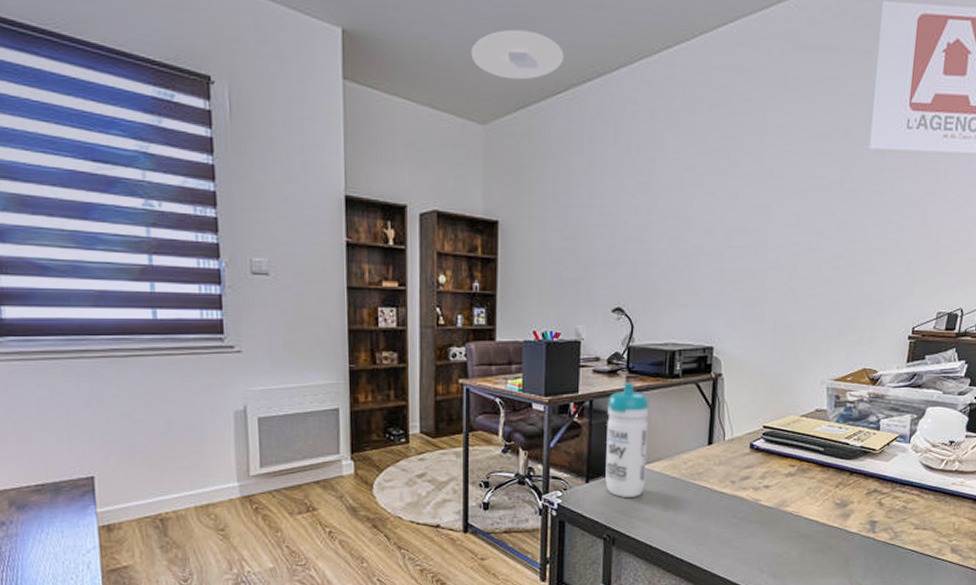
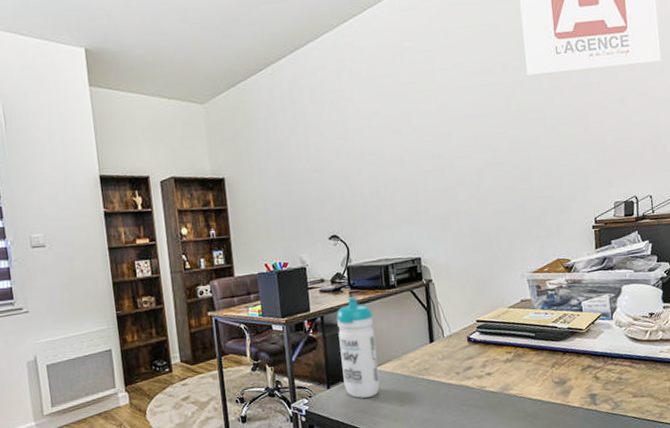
ceiling light: present [471,29,564,80] -> none [186,26,261,66]

